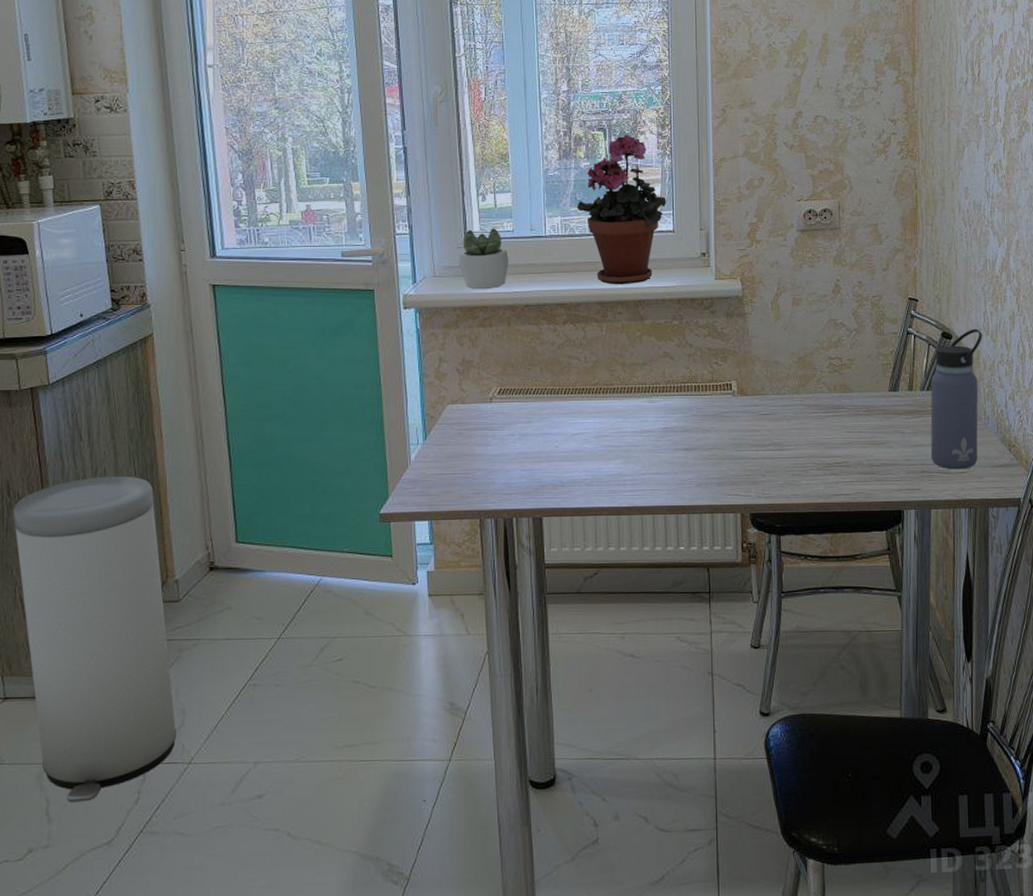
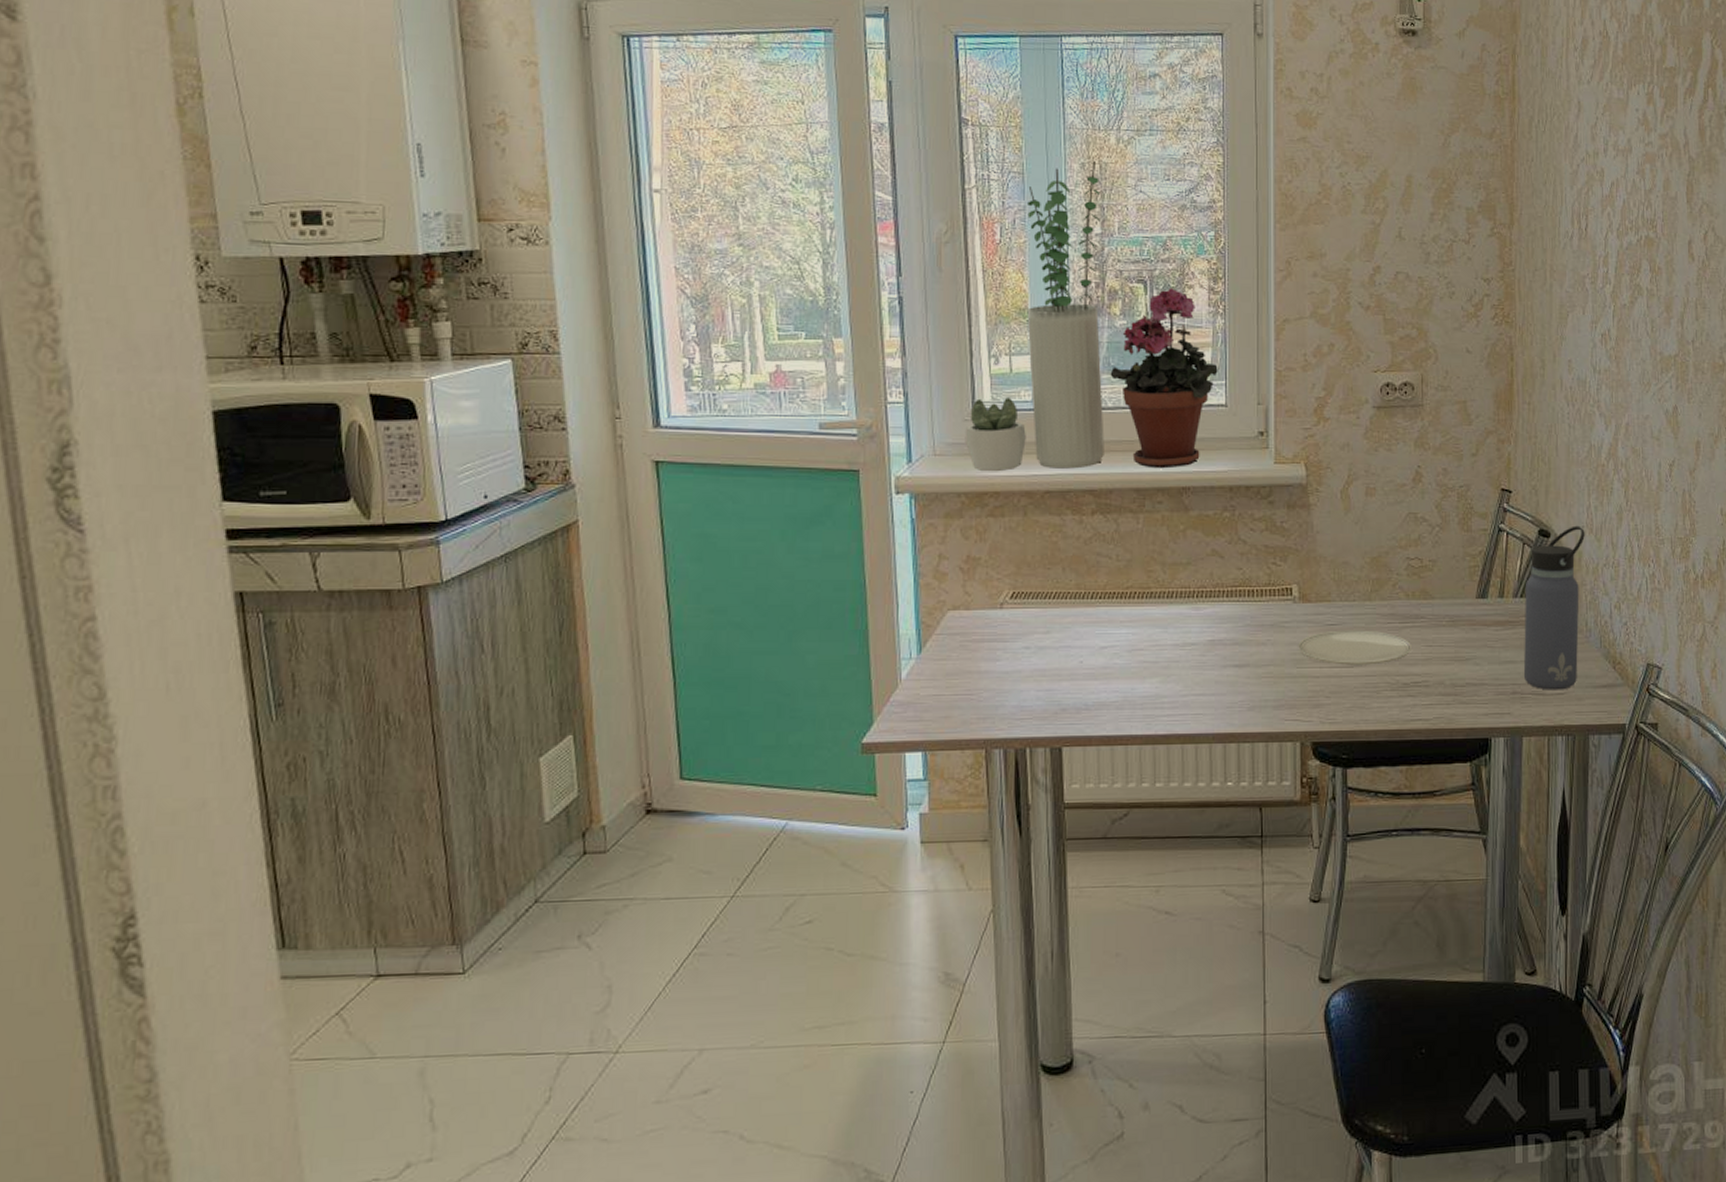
pedal bin: present [12,476,177,803] -> none [391,697,601,1105]
vase: none [507,30,573,286] -> present [1027,160,1104,469]
plate: none [737,418,834,449] -> present [1298,630,1411,665]

